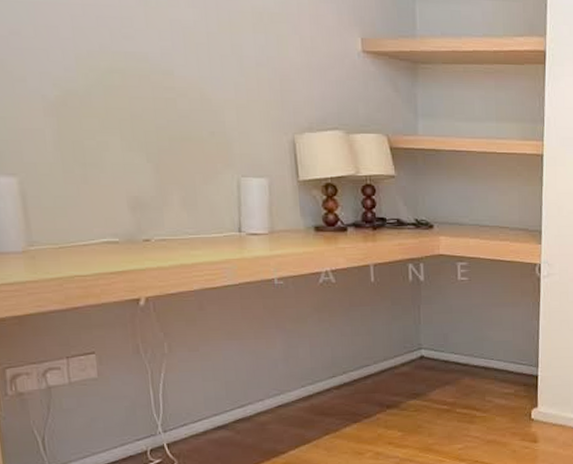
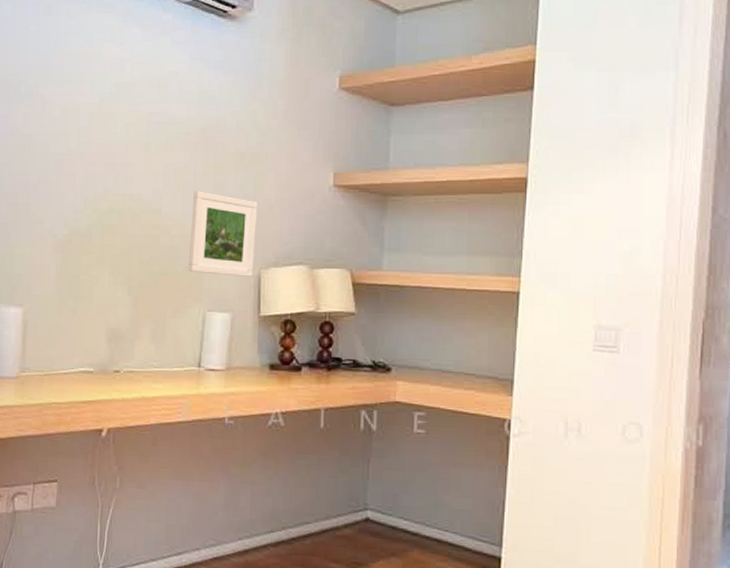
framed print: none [209,51,287,142] -> present [189,191,258,277]

